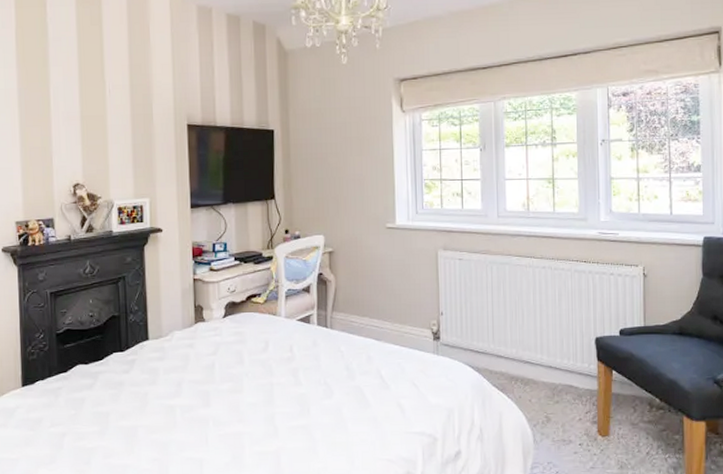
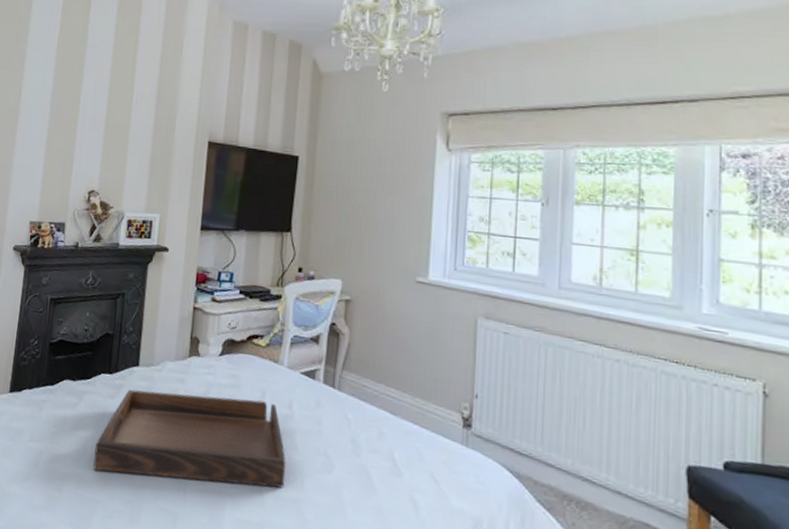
serving tray: none [117,350,294,439] -> present [93,389,287,488]

